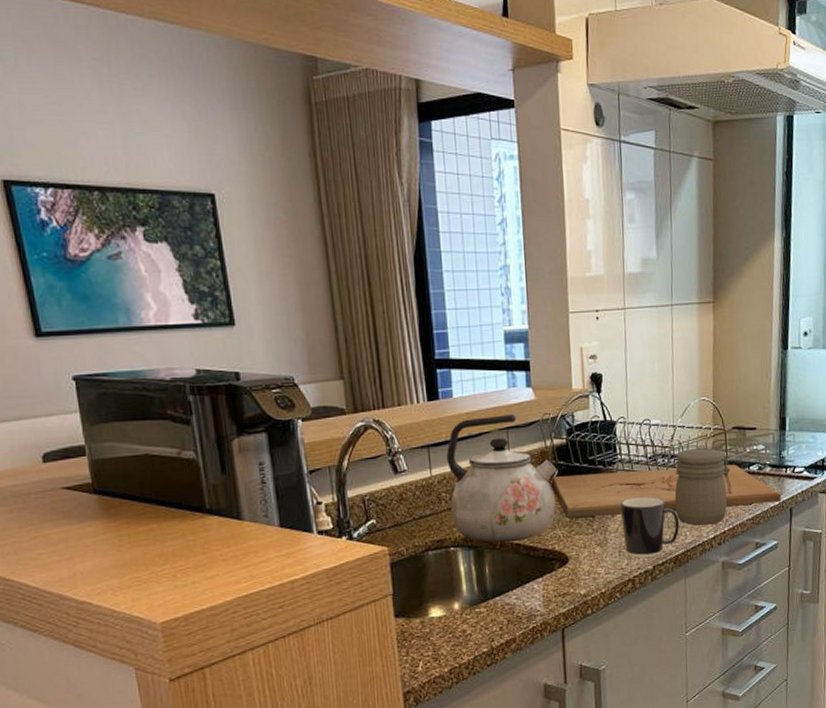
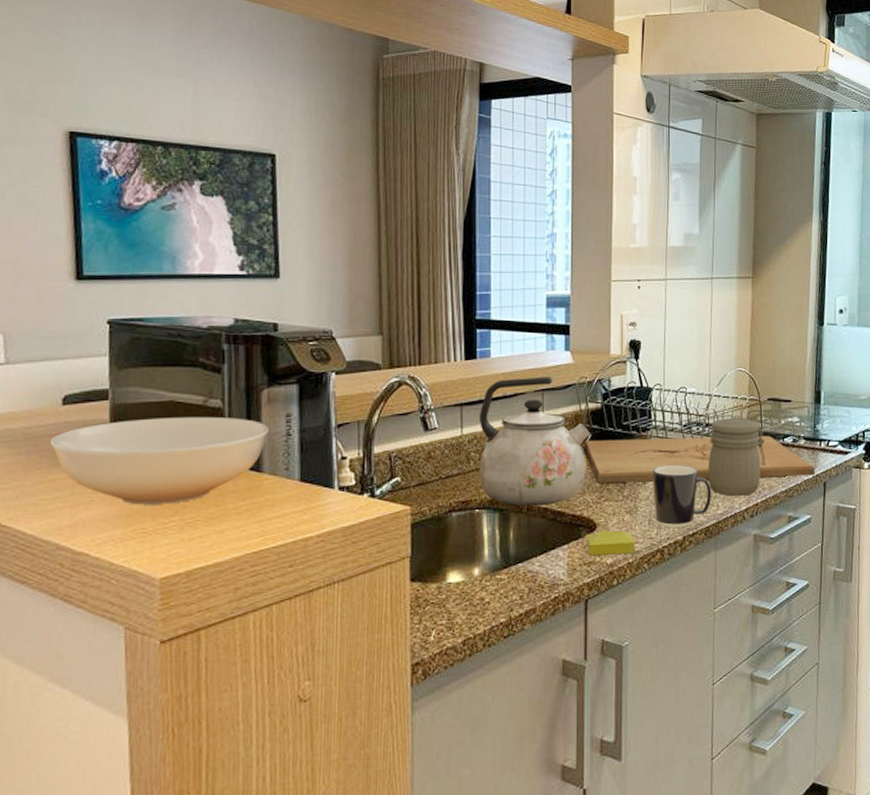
bowl: none [37,468,245,556] -> present [49,416,270,505]
sponge: none [559,562,608,587] -> present [586,530,635,555]

